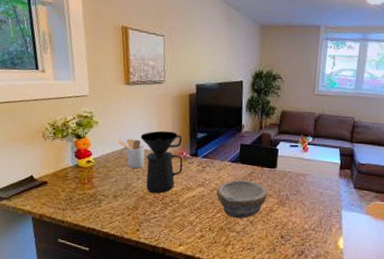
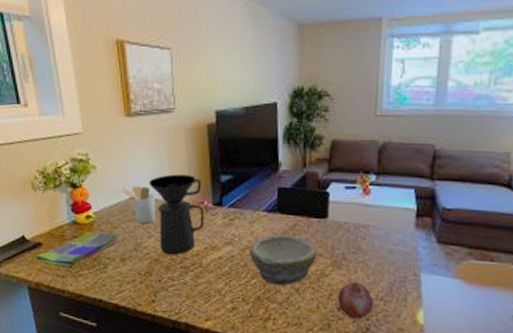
dish towel: none [41,173,113,202] -> present [36,231,119,268]
fruit: none [281,216,308,245] -> present [338,281,374,320]

